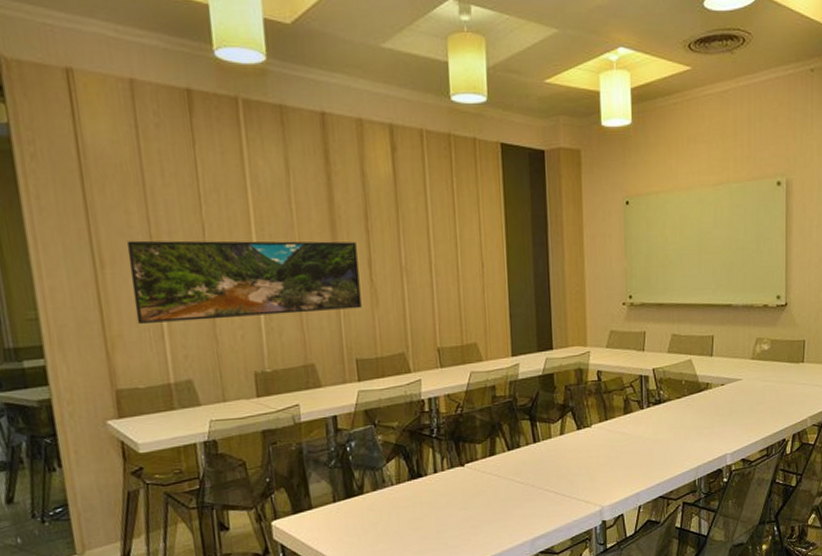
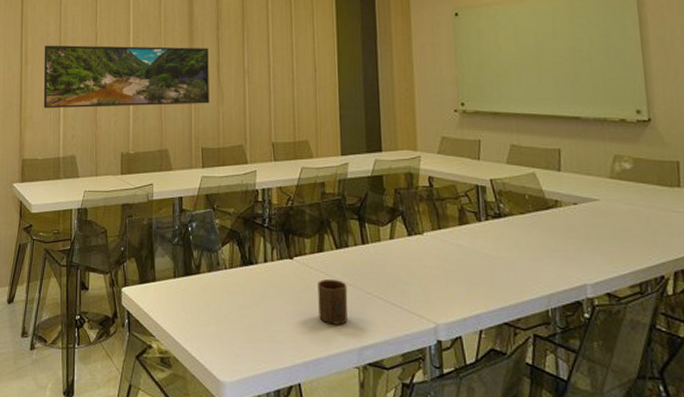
cup: none [490,479,521,523] -> present [317,278,348,325]

